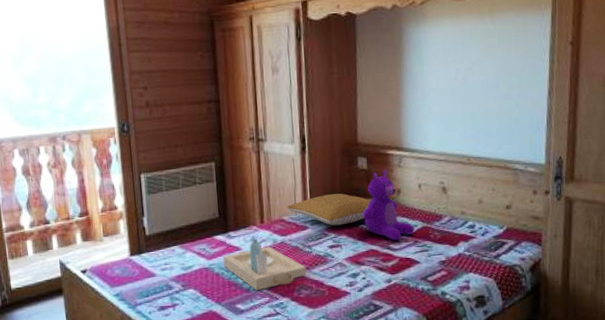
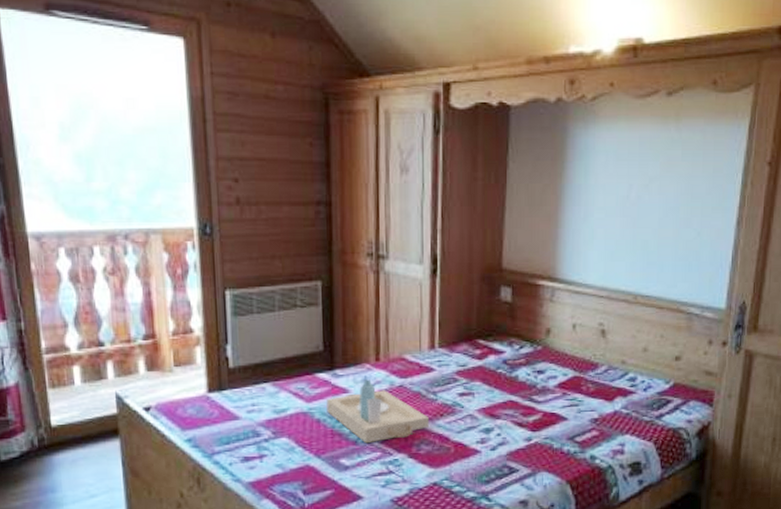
pillow: present [287,193,371,226] -> none [410,329,513,369]
teddy bear: present [363,169,415,241] -> none [503,303,564,392]

